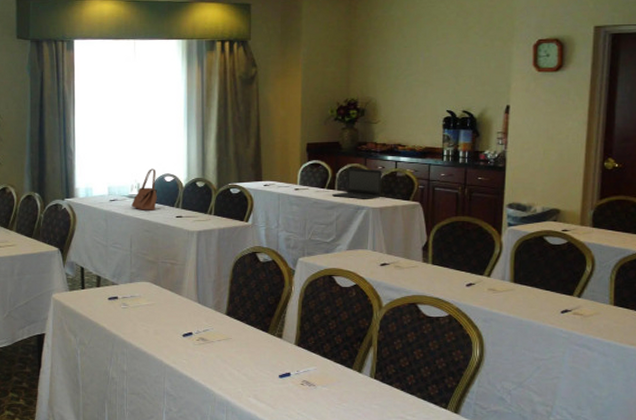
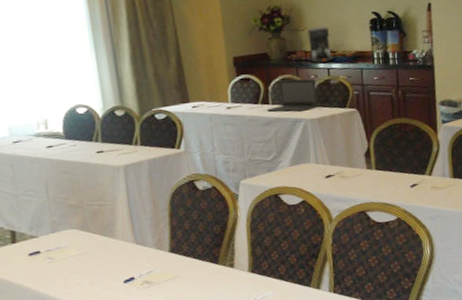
handbag: present [132,169,157,210] -> none [40,100,71,150]
coffee maker: none [380,121,403,156] -> present [307,27,334,64]

